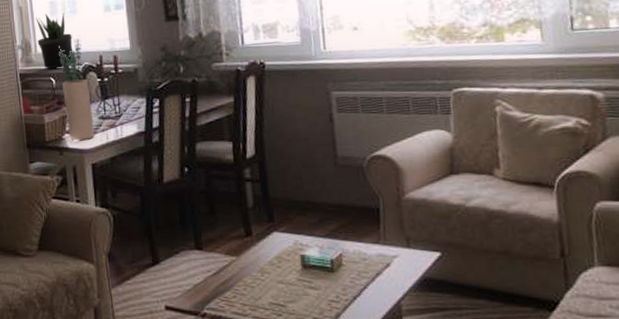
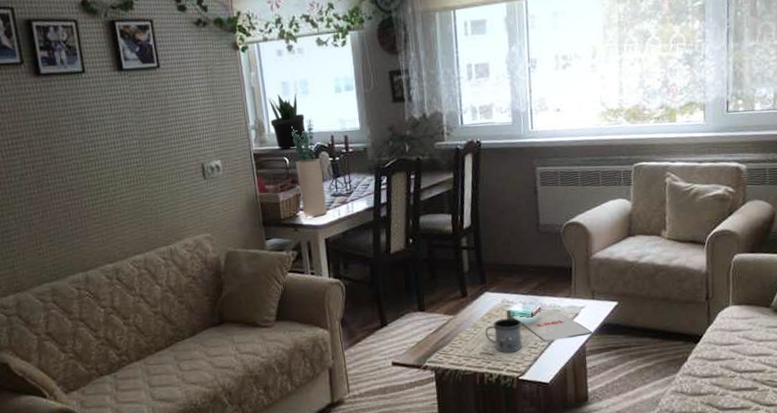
mug: none [274,264,320,307] -> present [484,318,523,354]
magazine: none [308,256,410,295] -> present [513,308,593,342]

